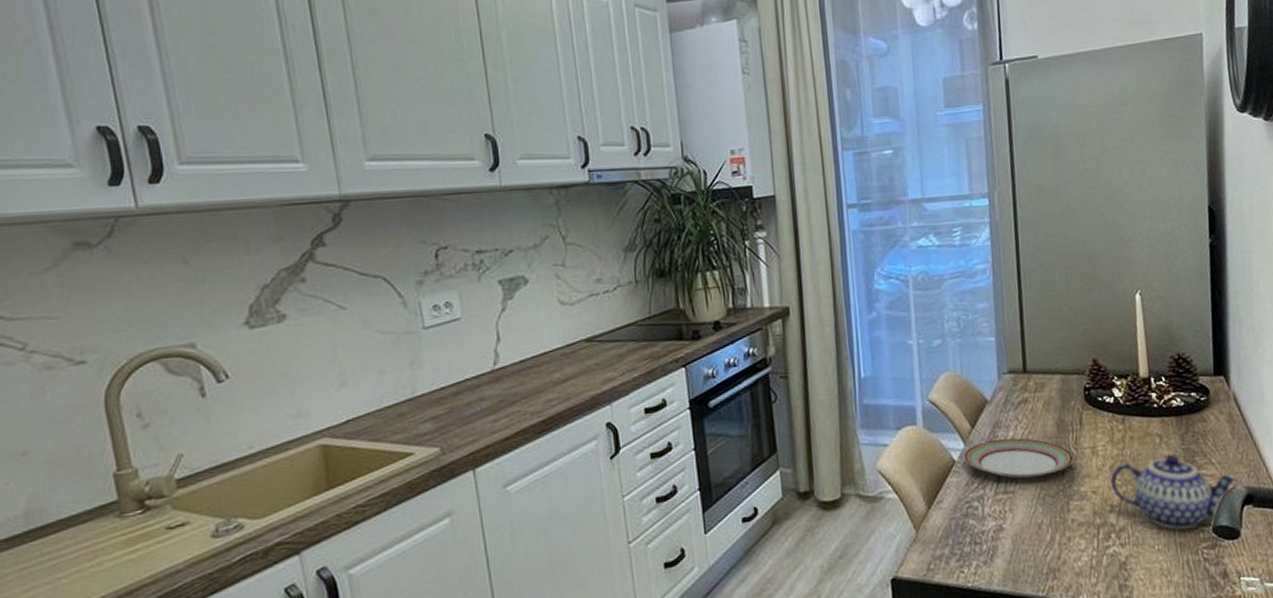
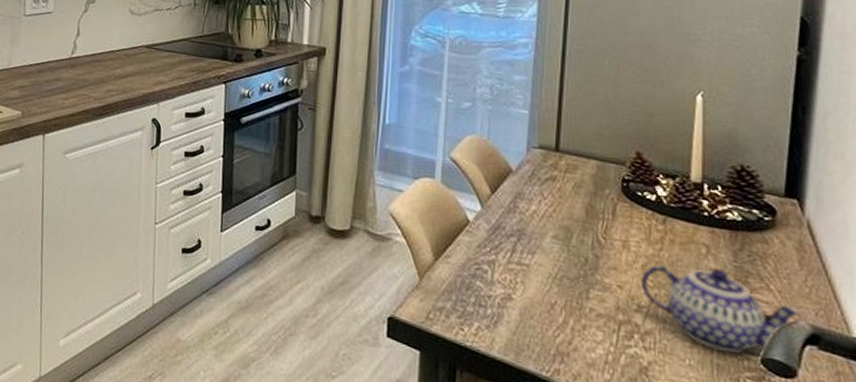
plate: present [963,438,1074,479] -> none [479,209,601,258]

